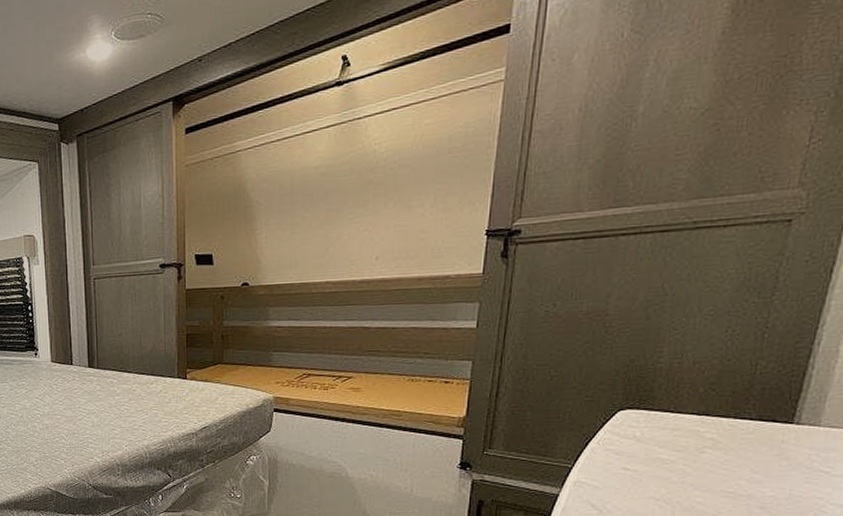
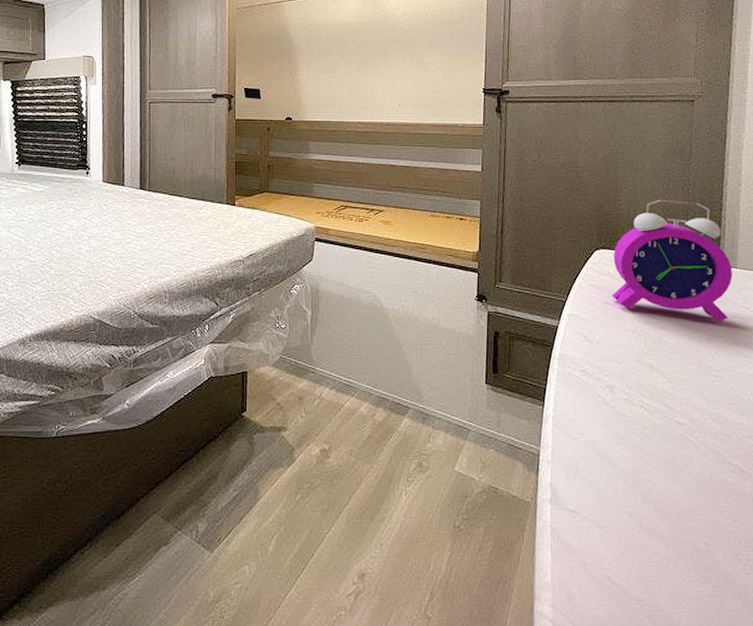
alarm clock: none [634,348,813,489] -> present [612,199,732,323]

